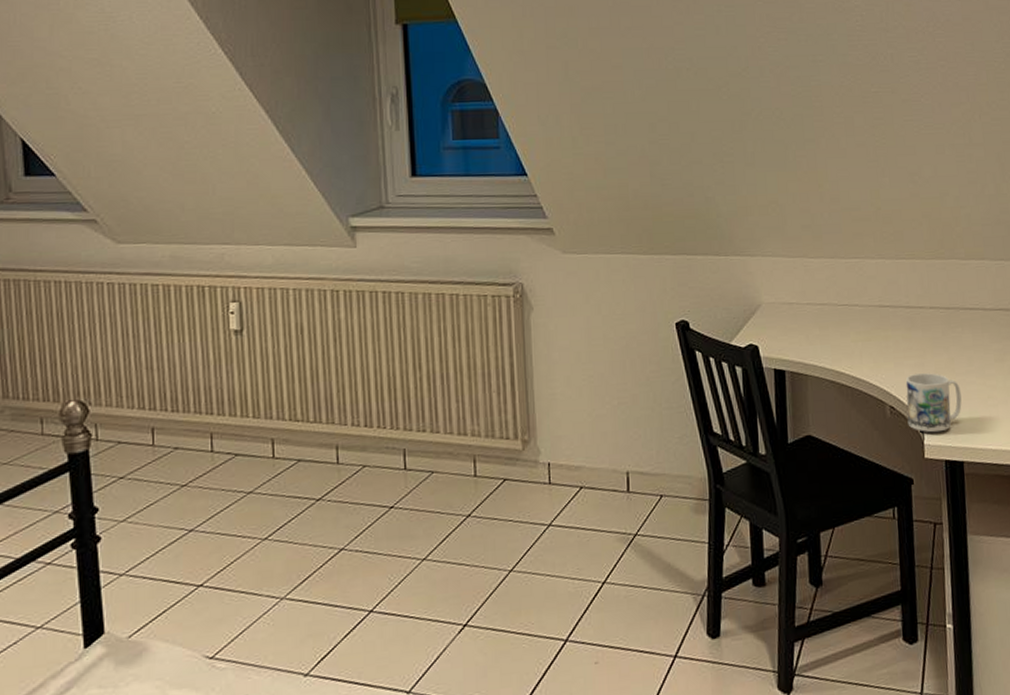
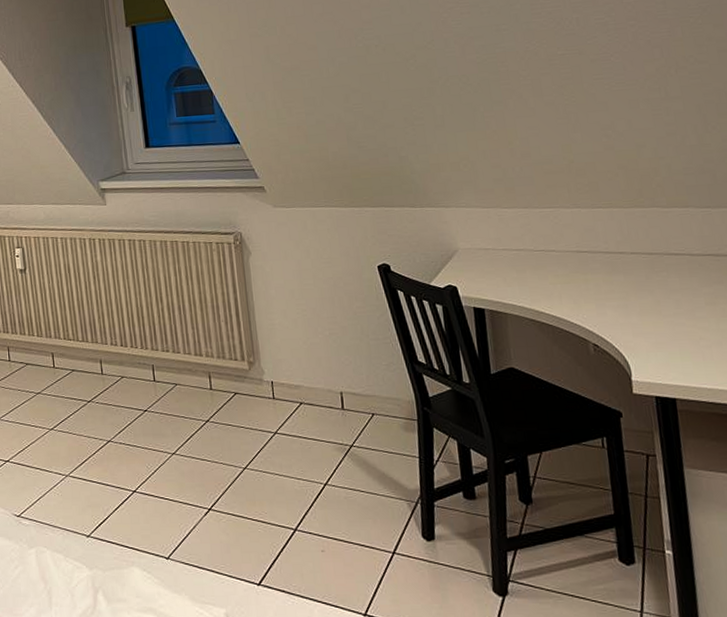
mug: present [905,373,962,433] -> none [609,314,671,370]

